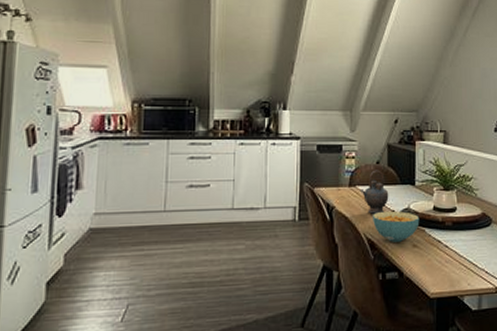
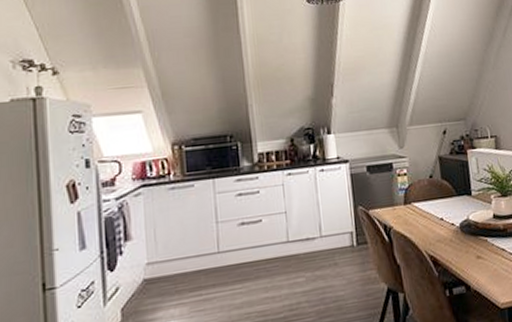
teapot: present [361,170,389,214] -> none [416,184,447,230]
cereal bowl: present [372,210,420,242] -> none [431,223,481,256]

